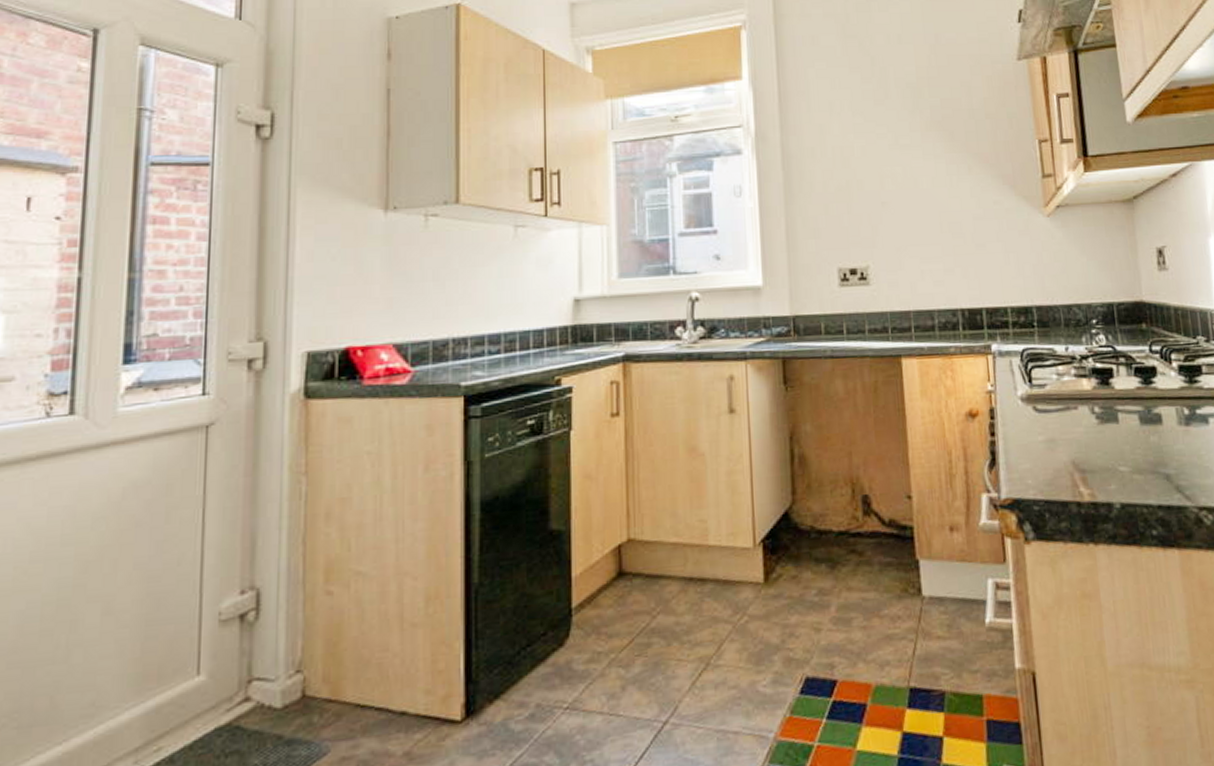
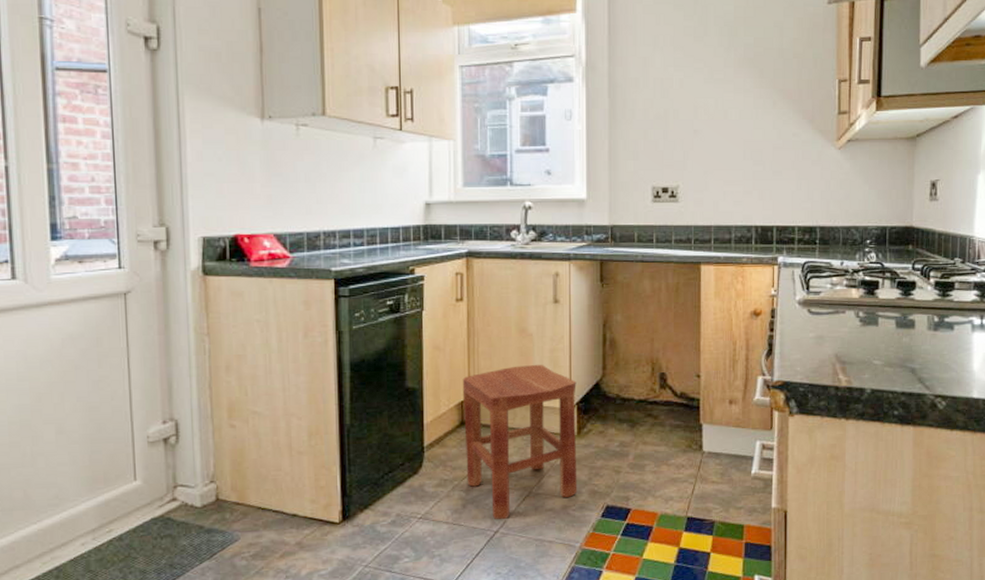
stool: none [619,491,768,705] -> present [462,364,578,519]

